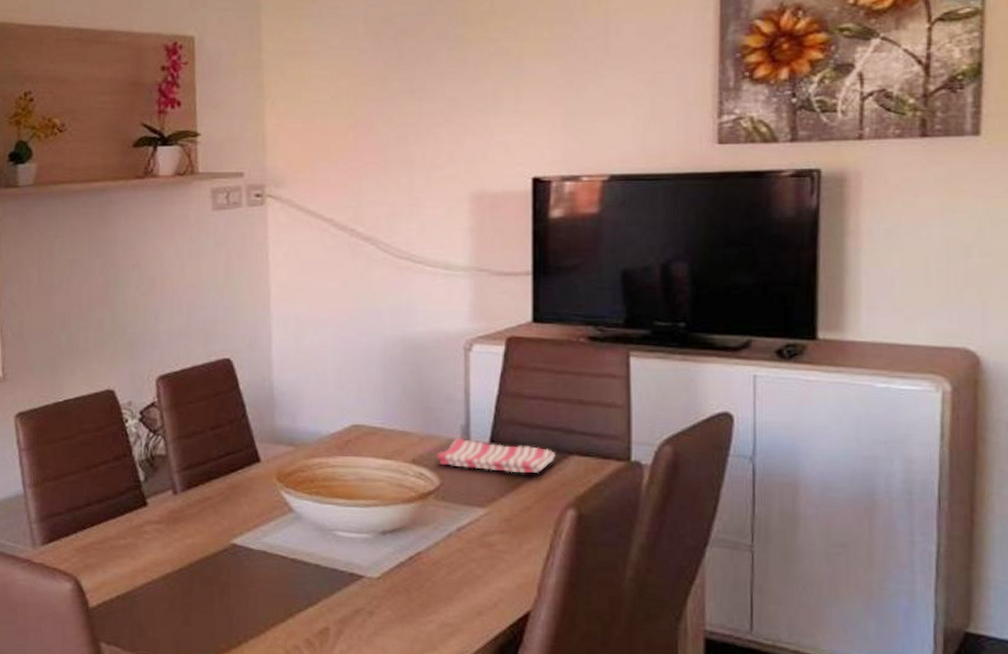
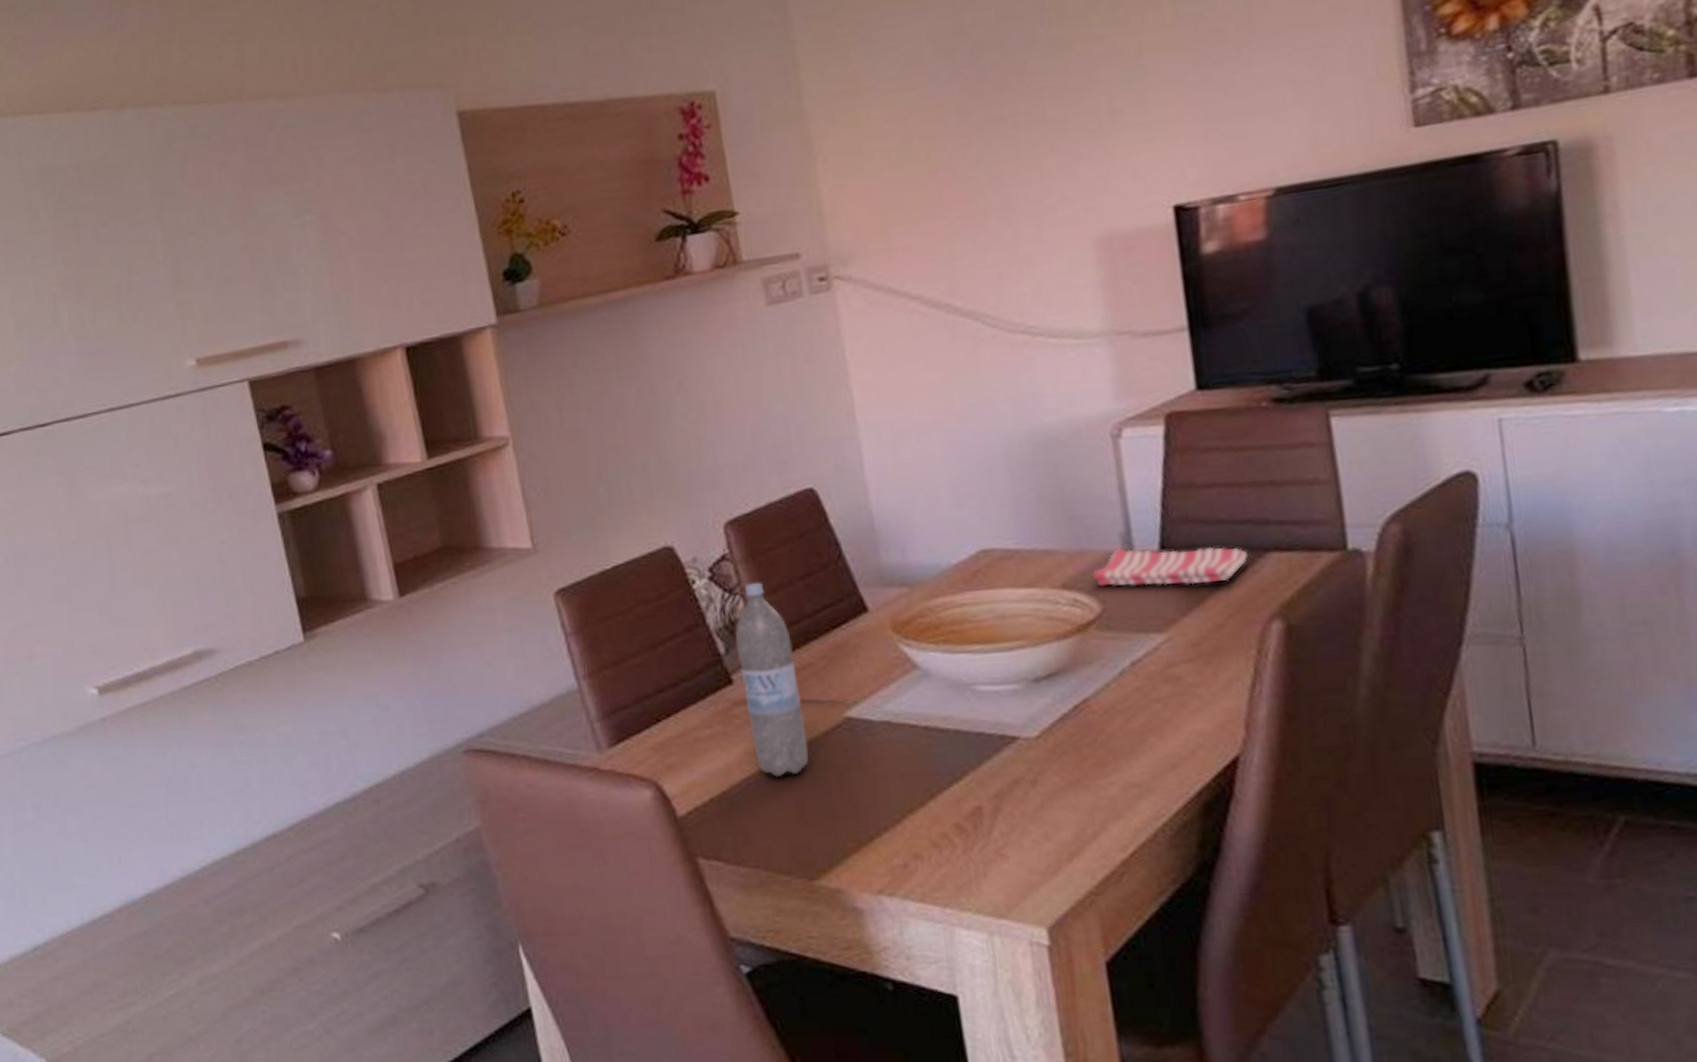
water bottle: none [153,427,200,586] -> present [734,582,809,778]

